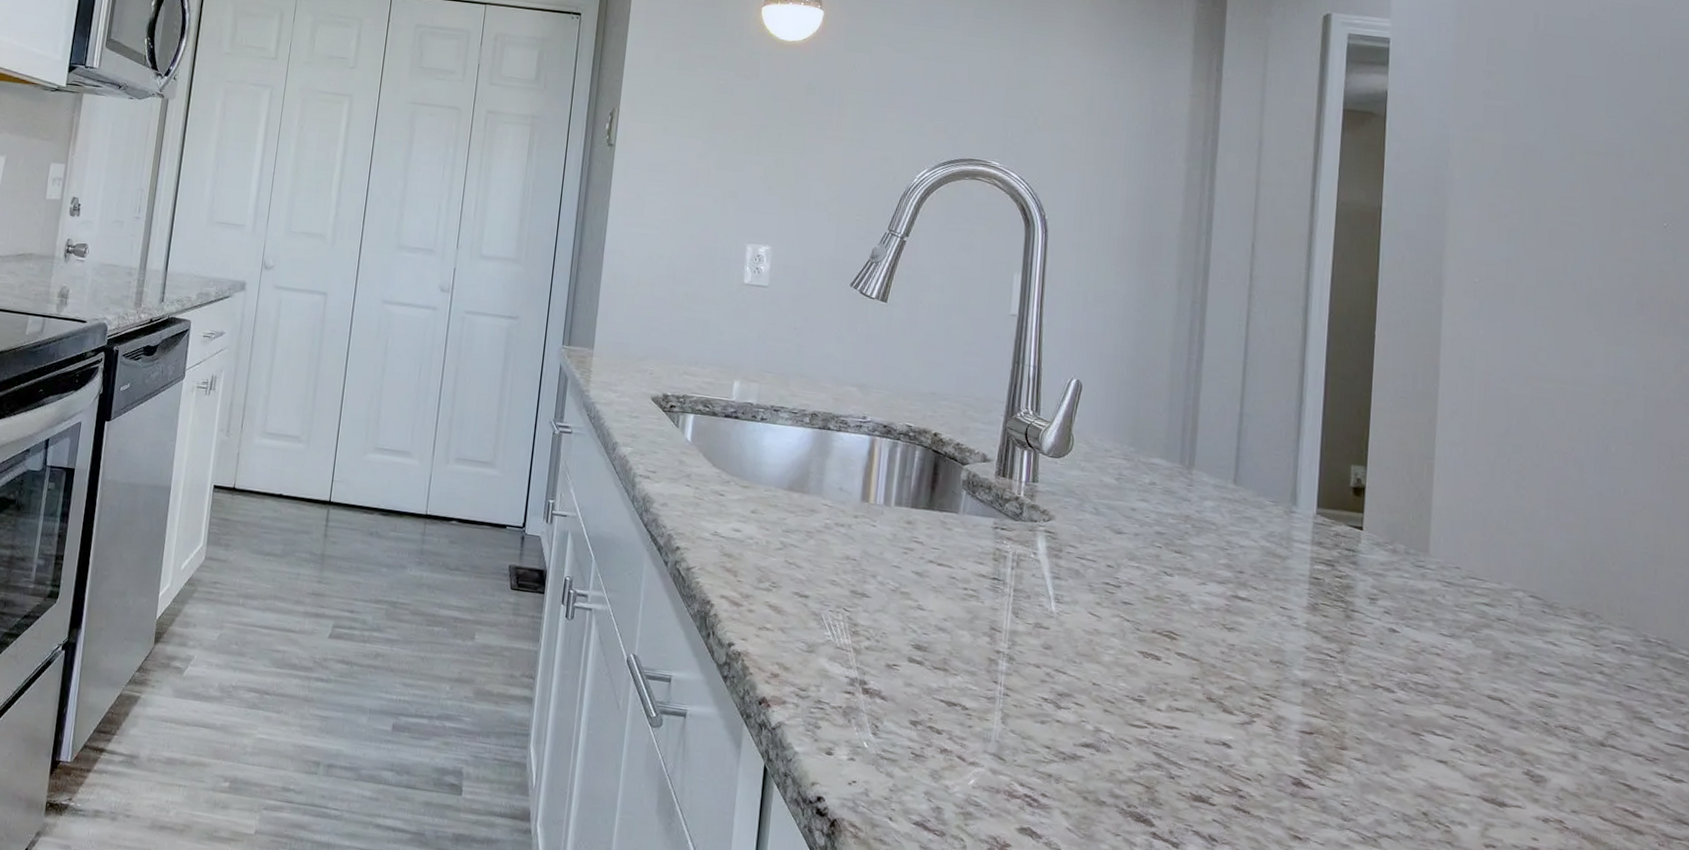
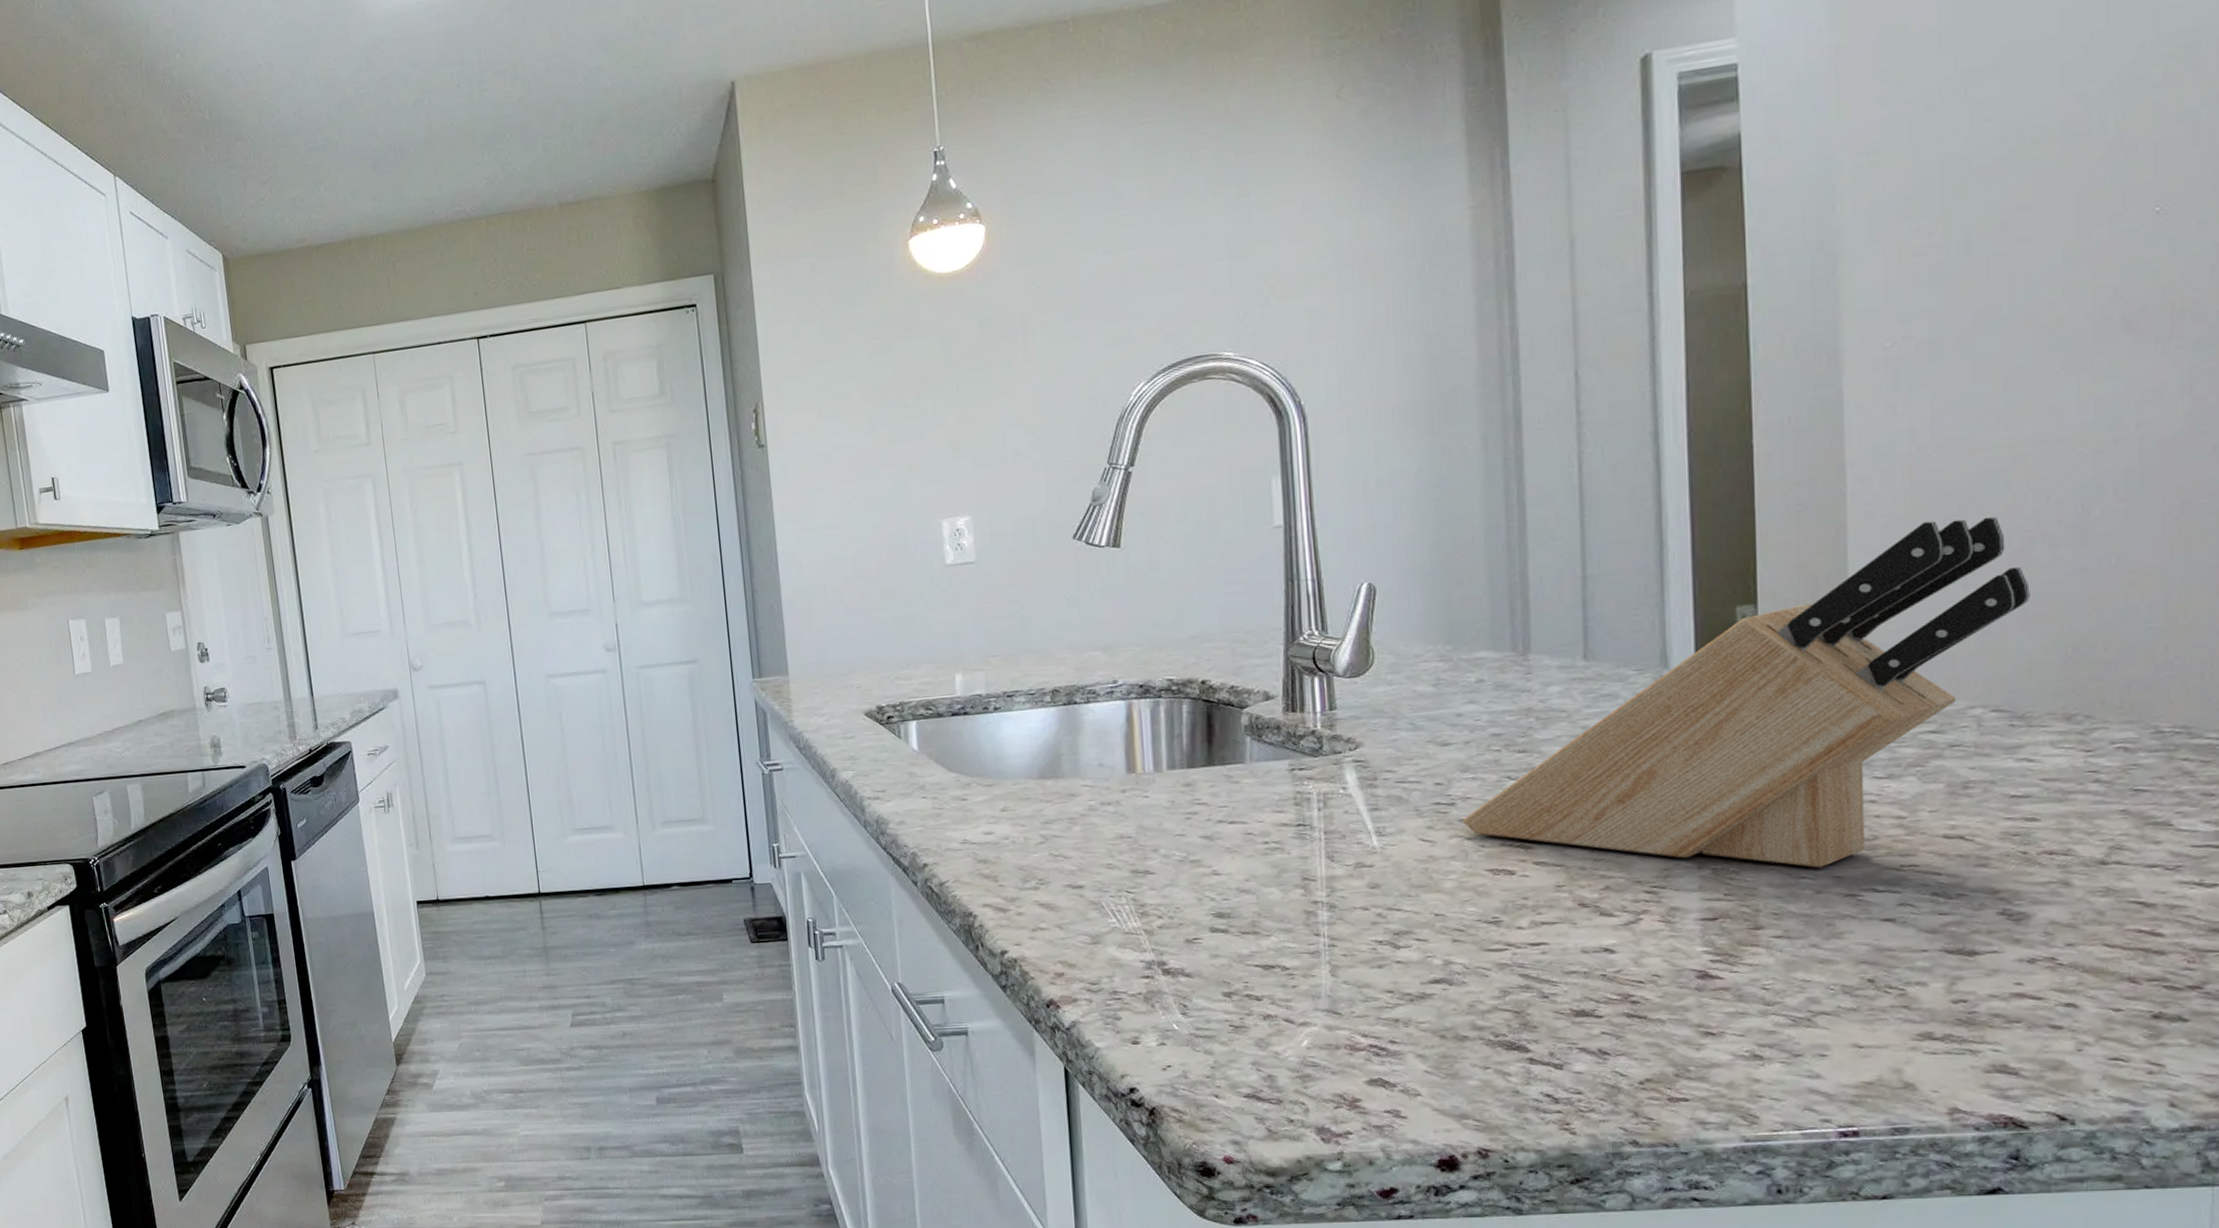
knife block: none [1124,428,1563,705] -> present [1462,516,2030,869]

